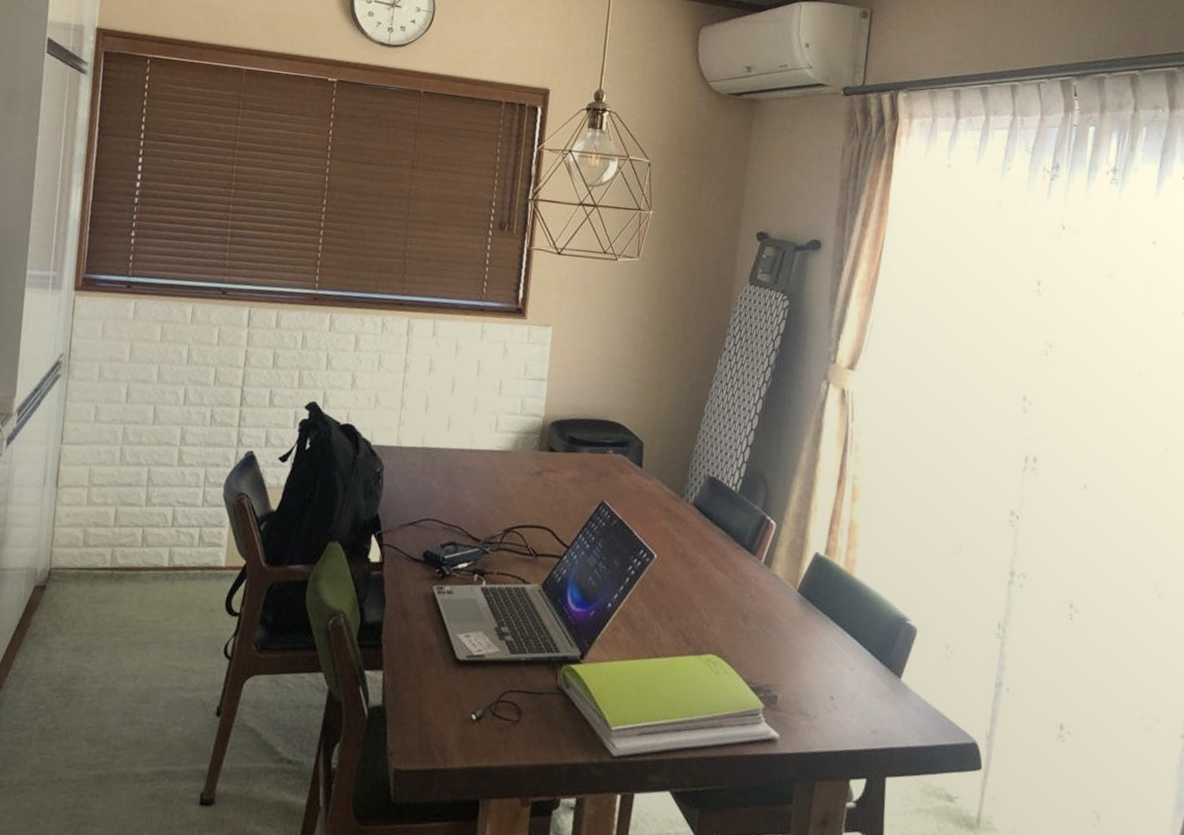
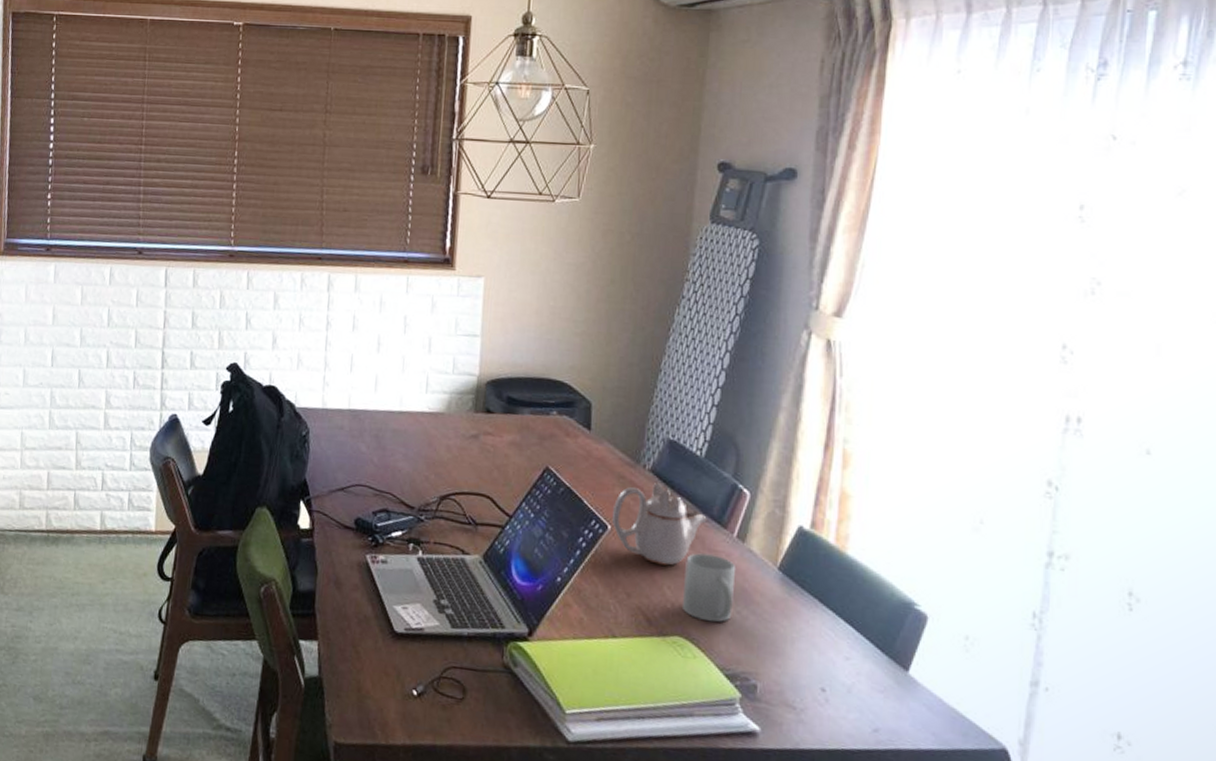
teapot: none [658,514,740,591] -> present [612,482,707,566]
mug: none [717,578,762,641] -> present [683,553,735,622]

